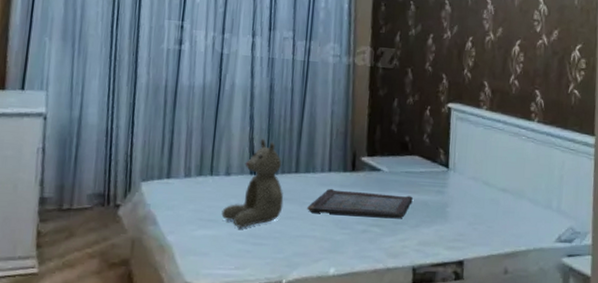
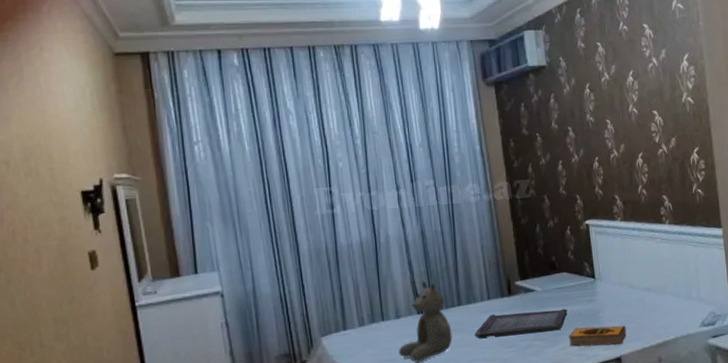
hardback book: none [409,219,474,247] -> present [568,325,627,347]

